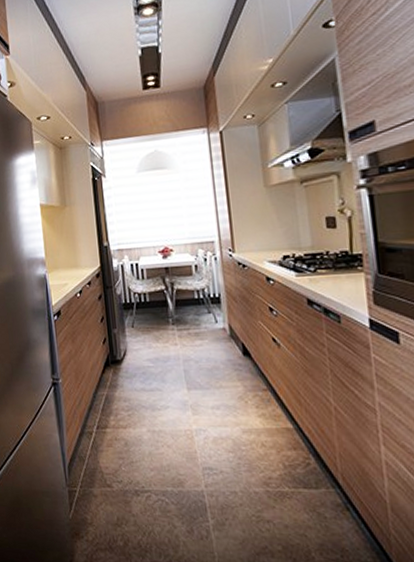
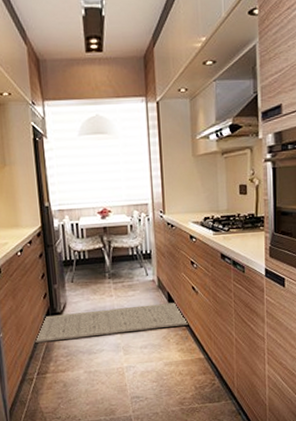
rug: none [95,356,269,392] -> present [36,303,188,343]

